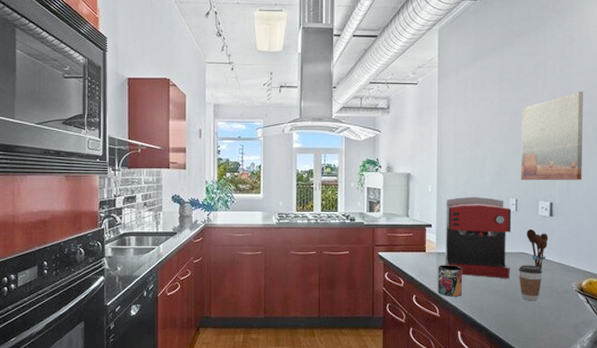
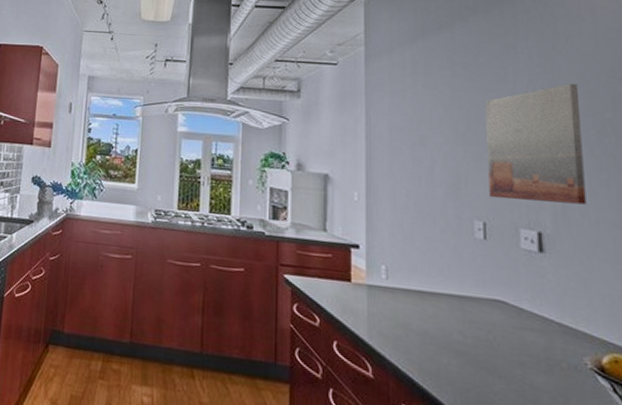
mug: present [437,265,463,297] -> none [369,302,408,353]
coffee maker: present [444,196,512,279] -> none [378,211,481,337]
coffee cup: present [519,265,543,301] -> none [494,318,534,377]
utensil holder: present [527,228,549,270] -> none [504,266,540,331]

